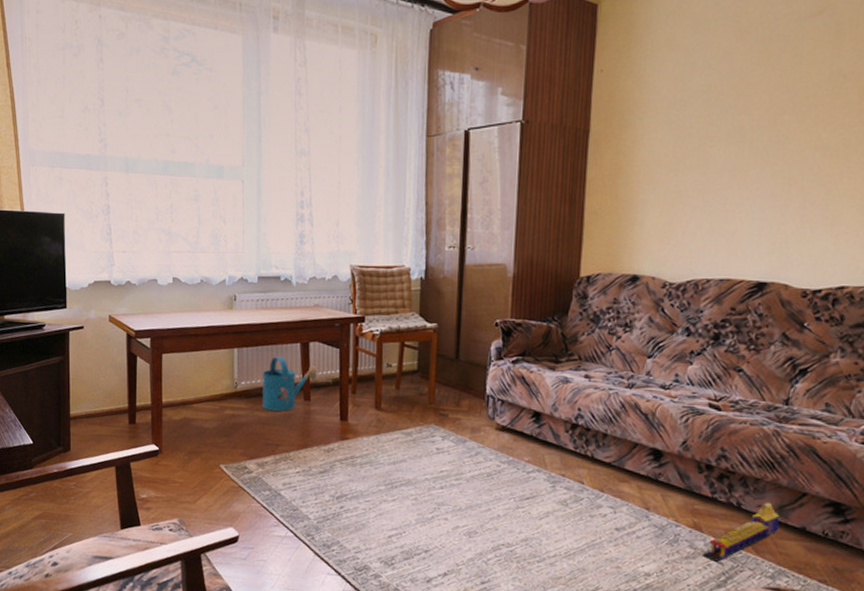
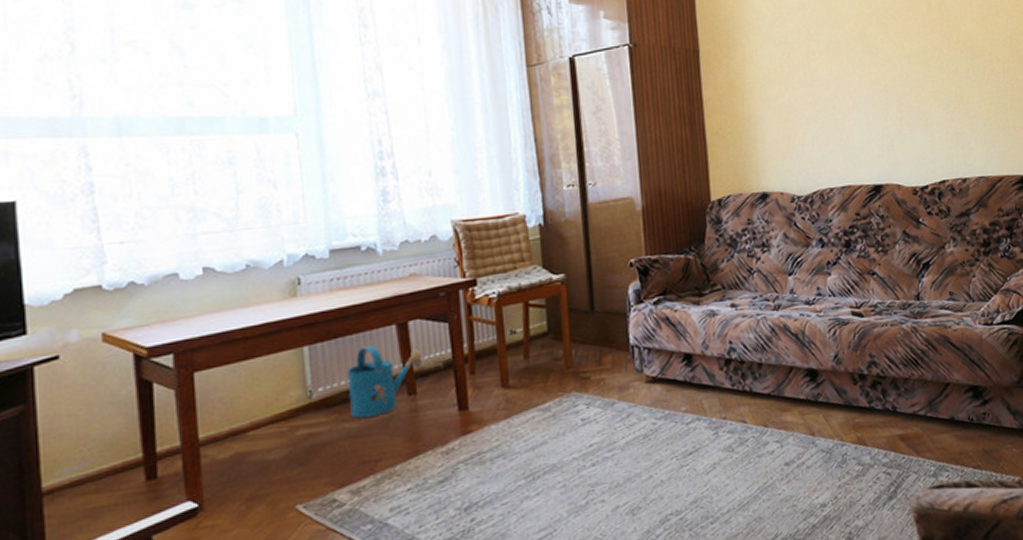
architectural model: present [702,502,780,562] -> none [870,399,932,474]

